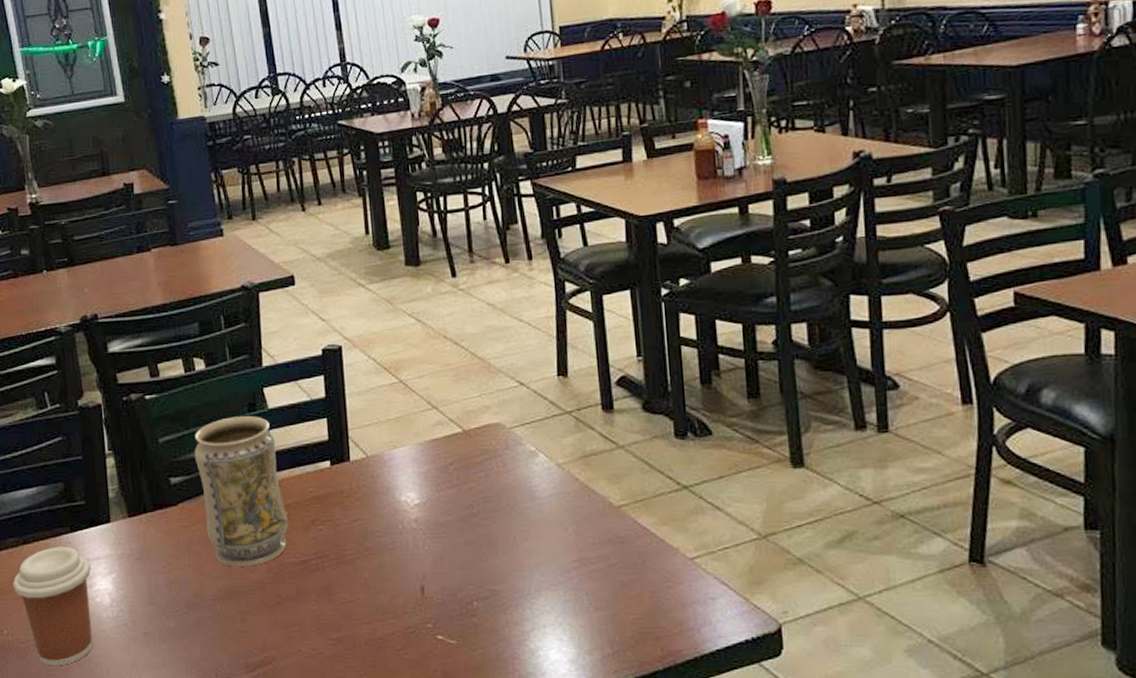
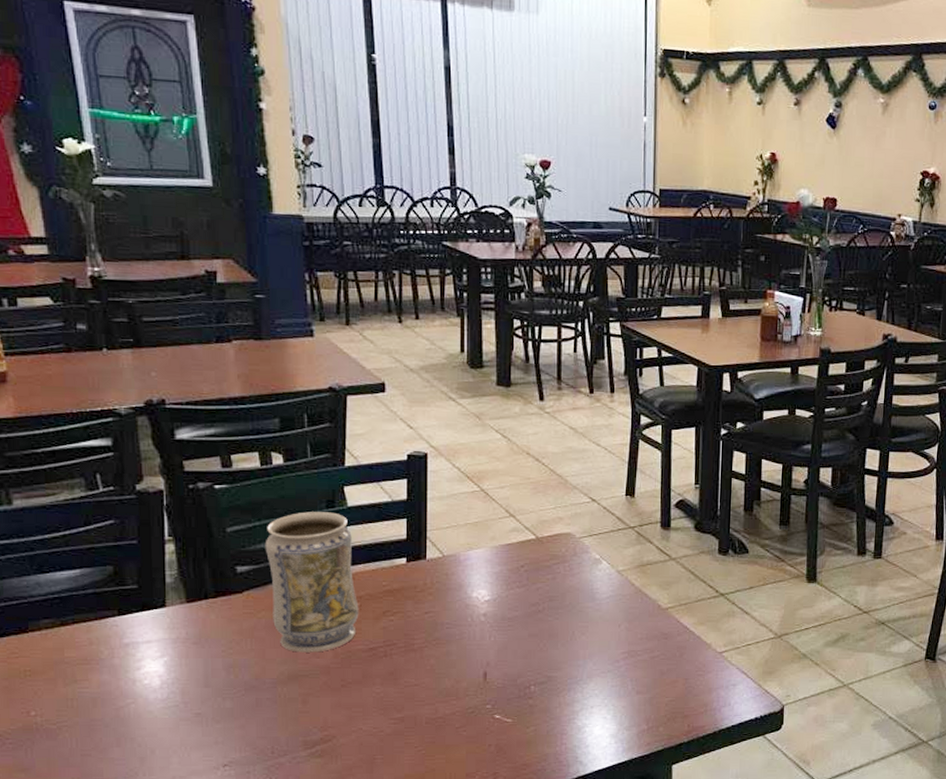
coffee cup: present [12,546,94,666] -> none [45,629,140,746]

